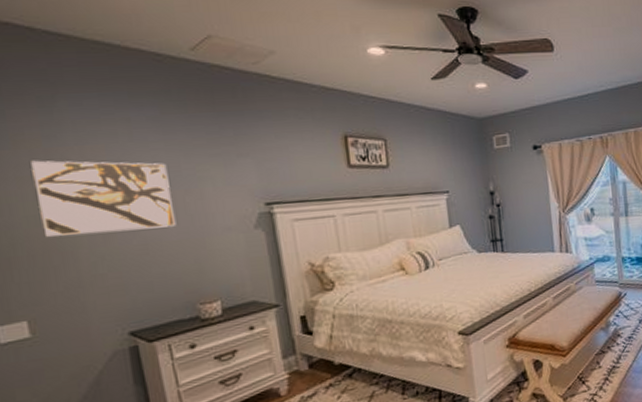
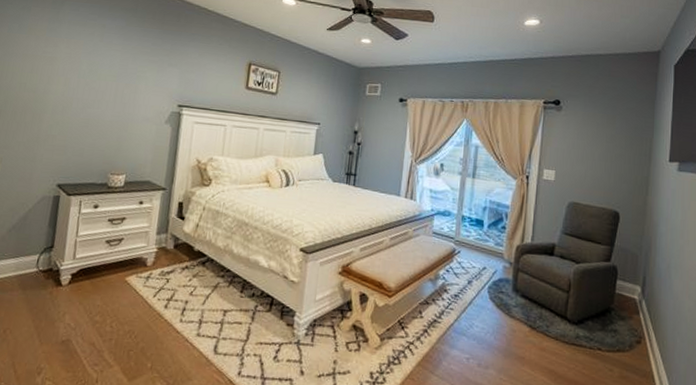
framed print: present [31,160,176,237] -> none [27,44,119,110]

